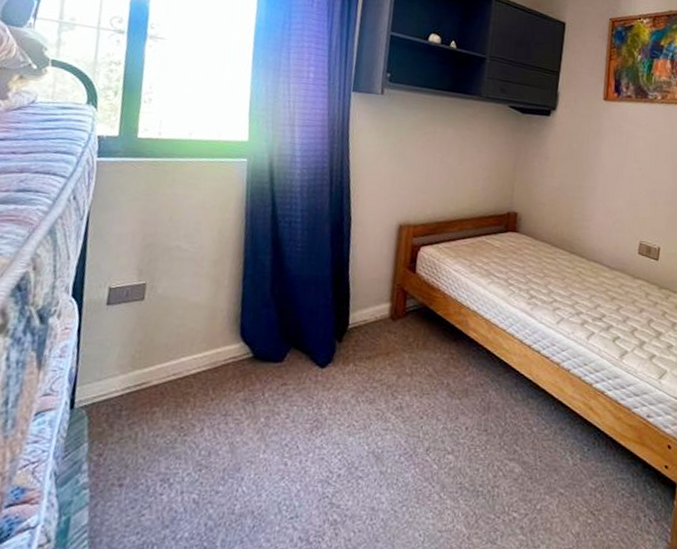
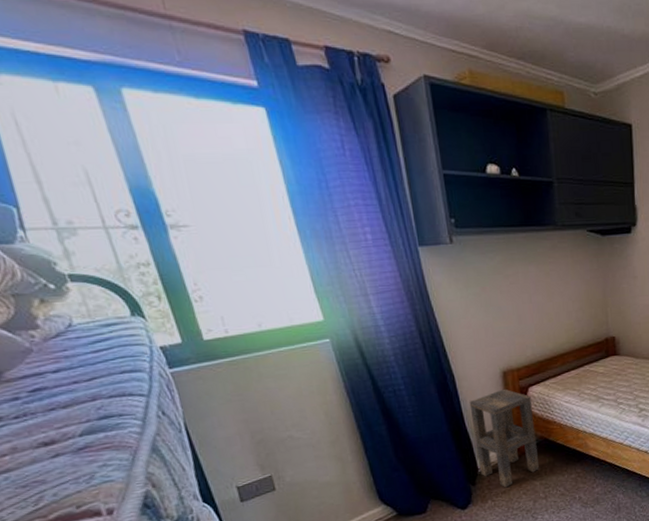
side table: none [350,243,421,353] -> present [469,388,540,488]

